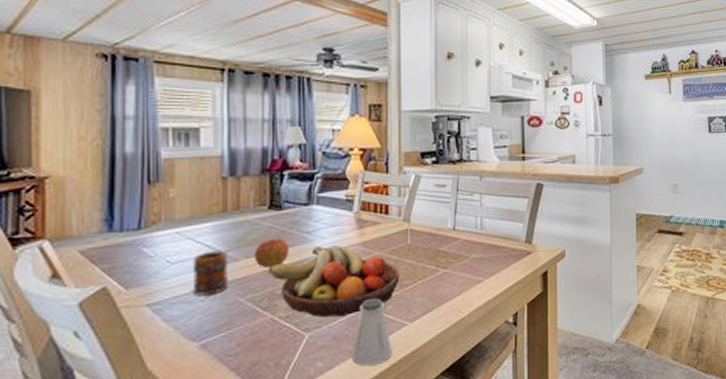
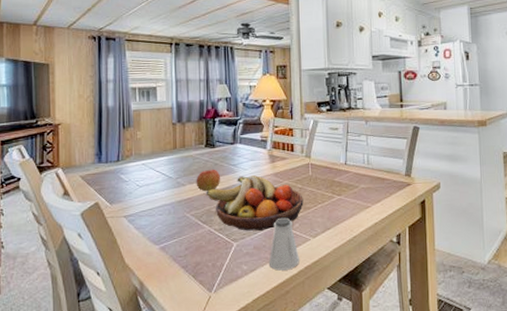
mug: present [192,250,228,297] -> none [153,178,178,212]

